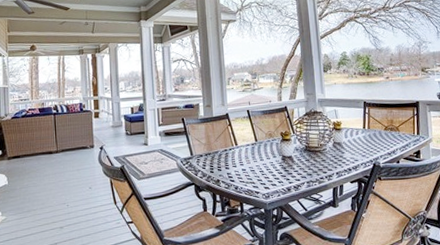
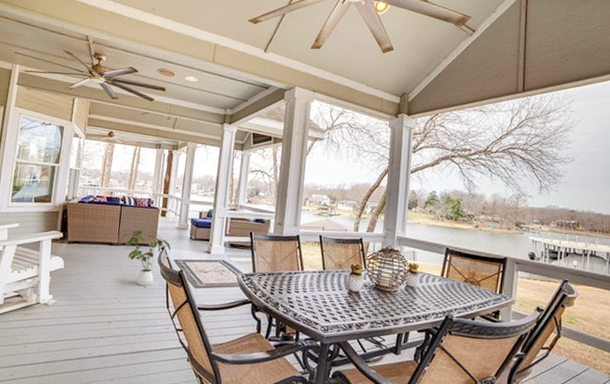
house plant: none [58,133,109,187] -> present [119,229,171,286]

